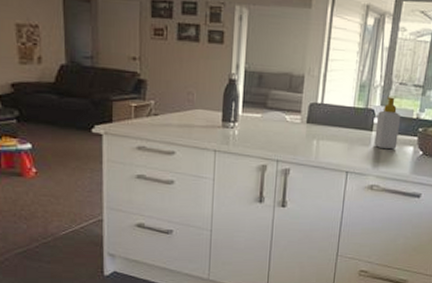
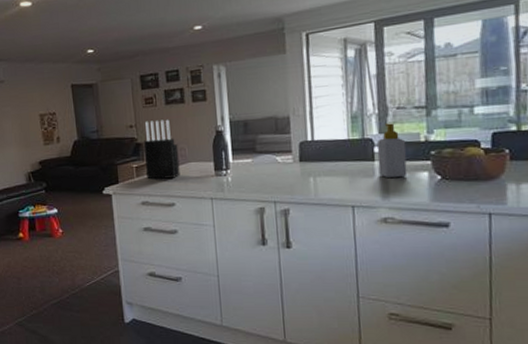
knife block: none [146,55,186,124] -> present [143,119,180,180]

